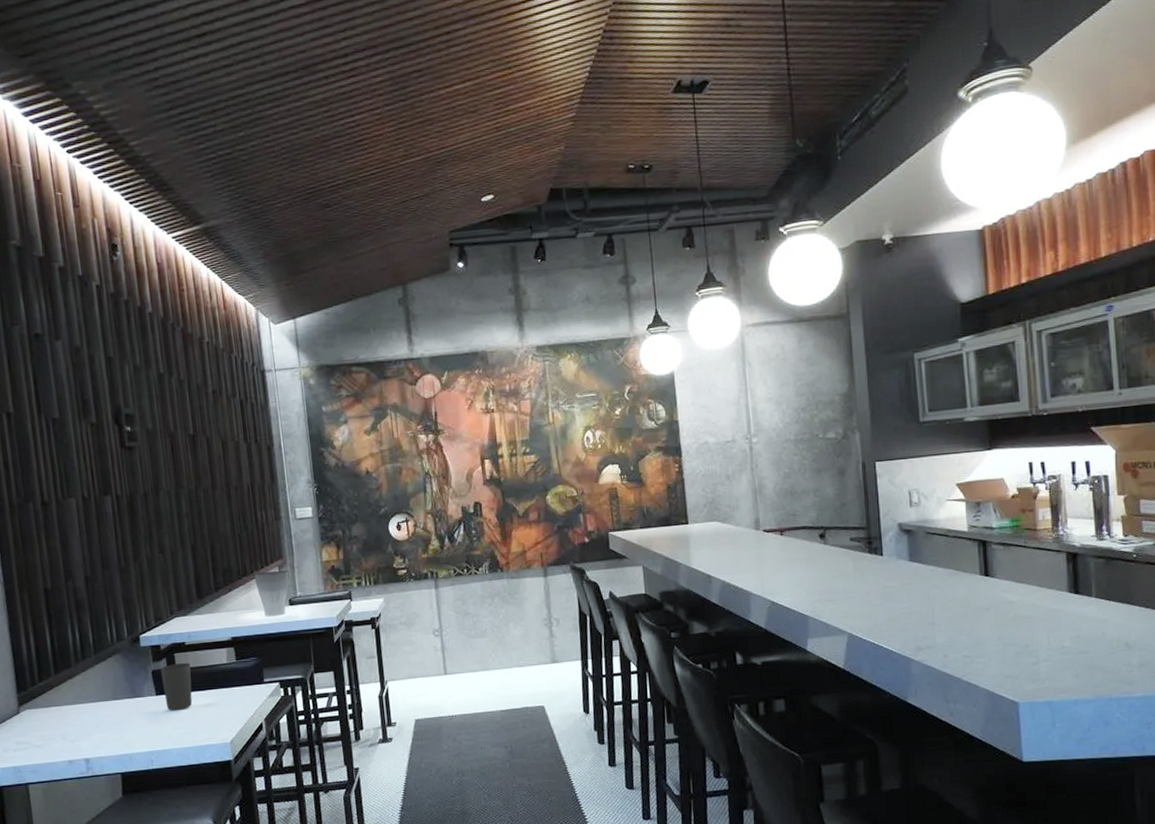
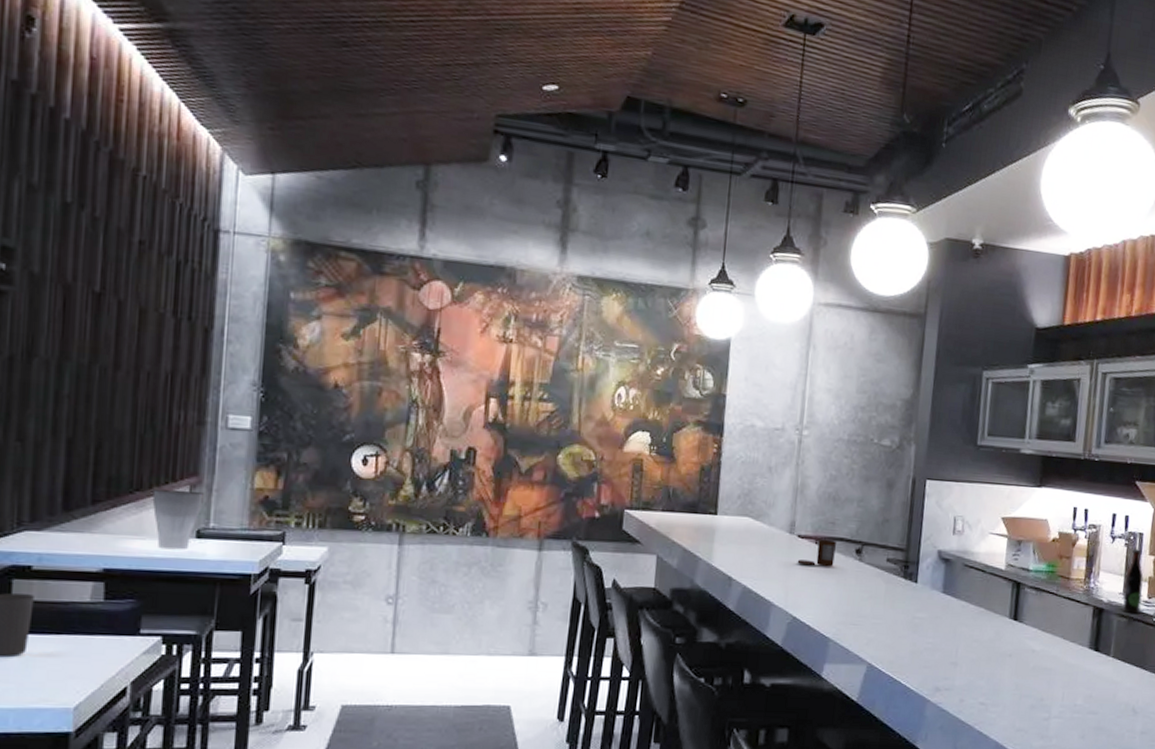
candle: none [767,529,801,556] -> present [797,538,836,567]
bottle: none [1096,490,1118,554] -> present [1123,548,1144,614]

